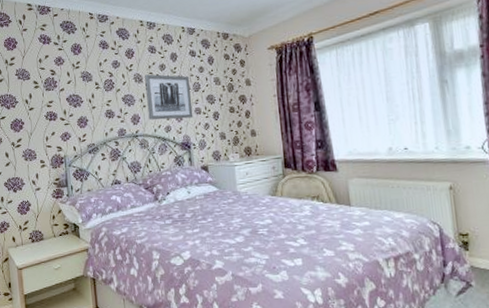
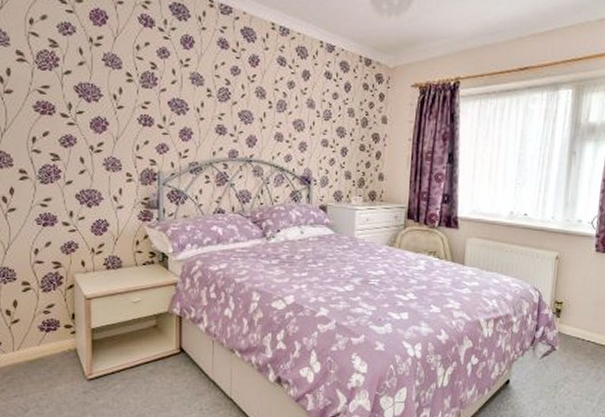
wall art: present [145,74,194,120] -> none [267,90,321,150]

